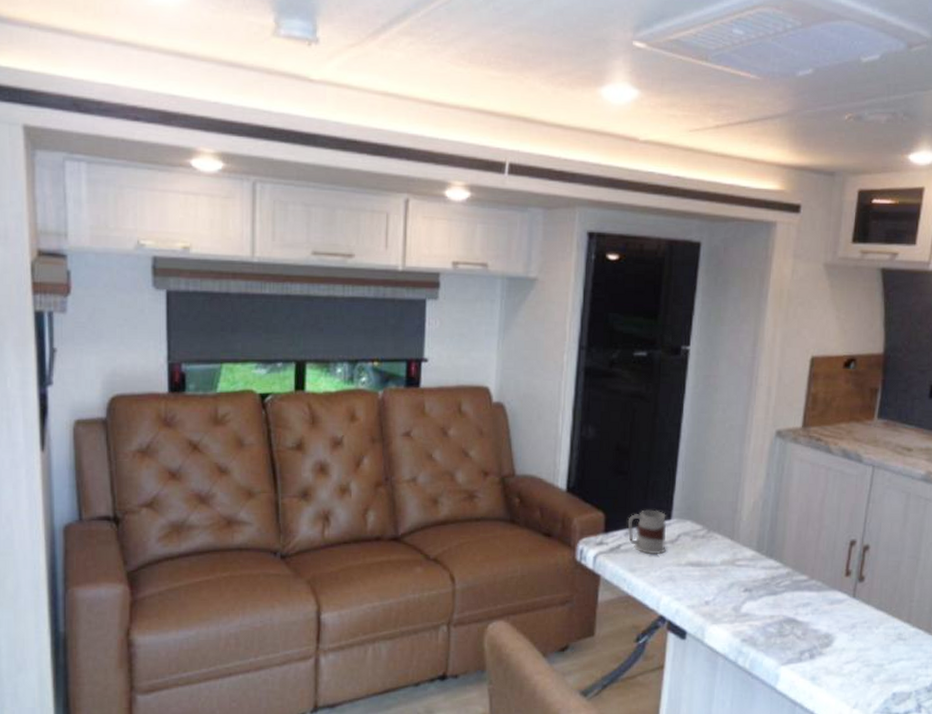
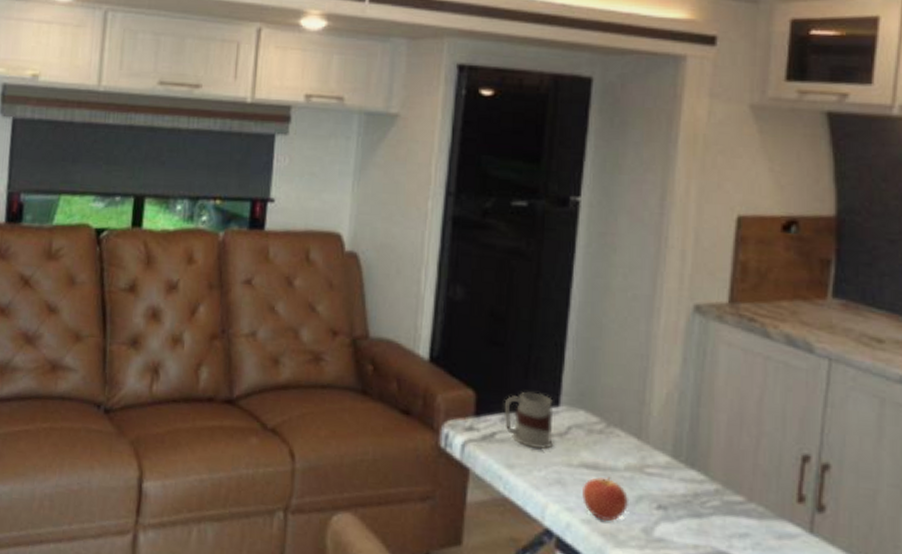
apple: none [688,571,724,605] -> present [582,477,630,522]

